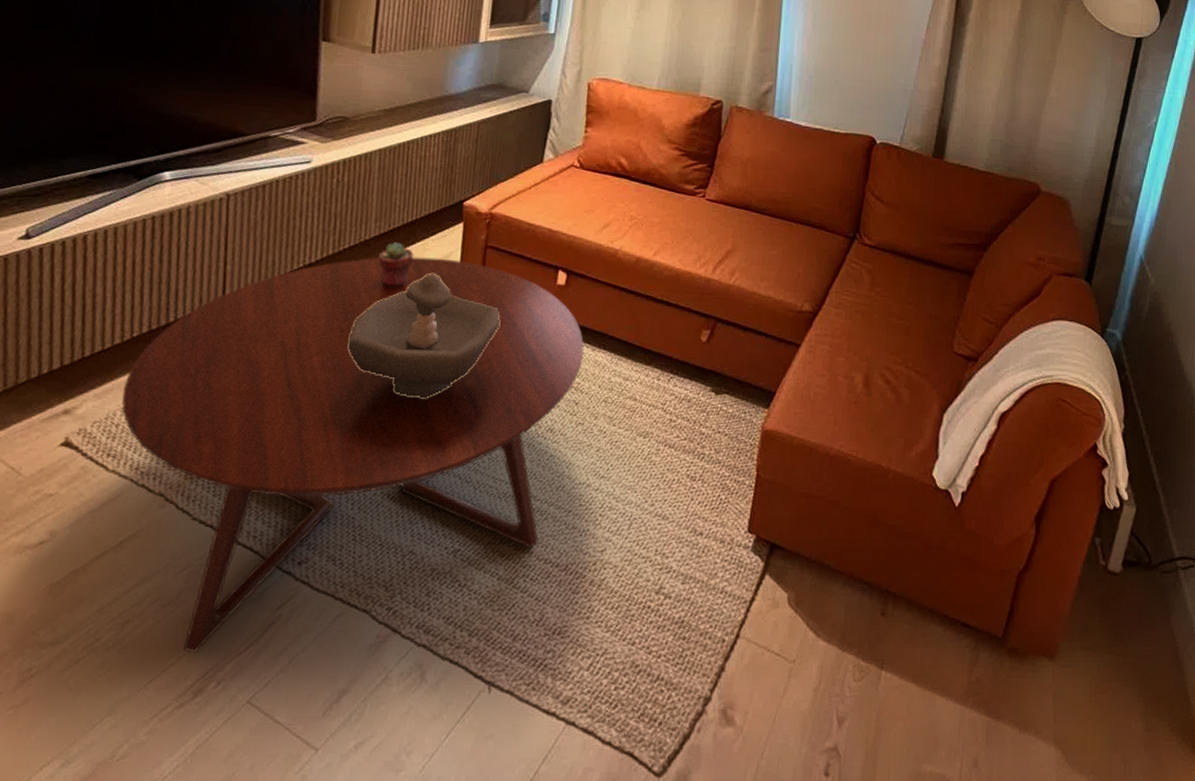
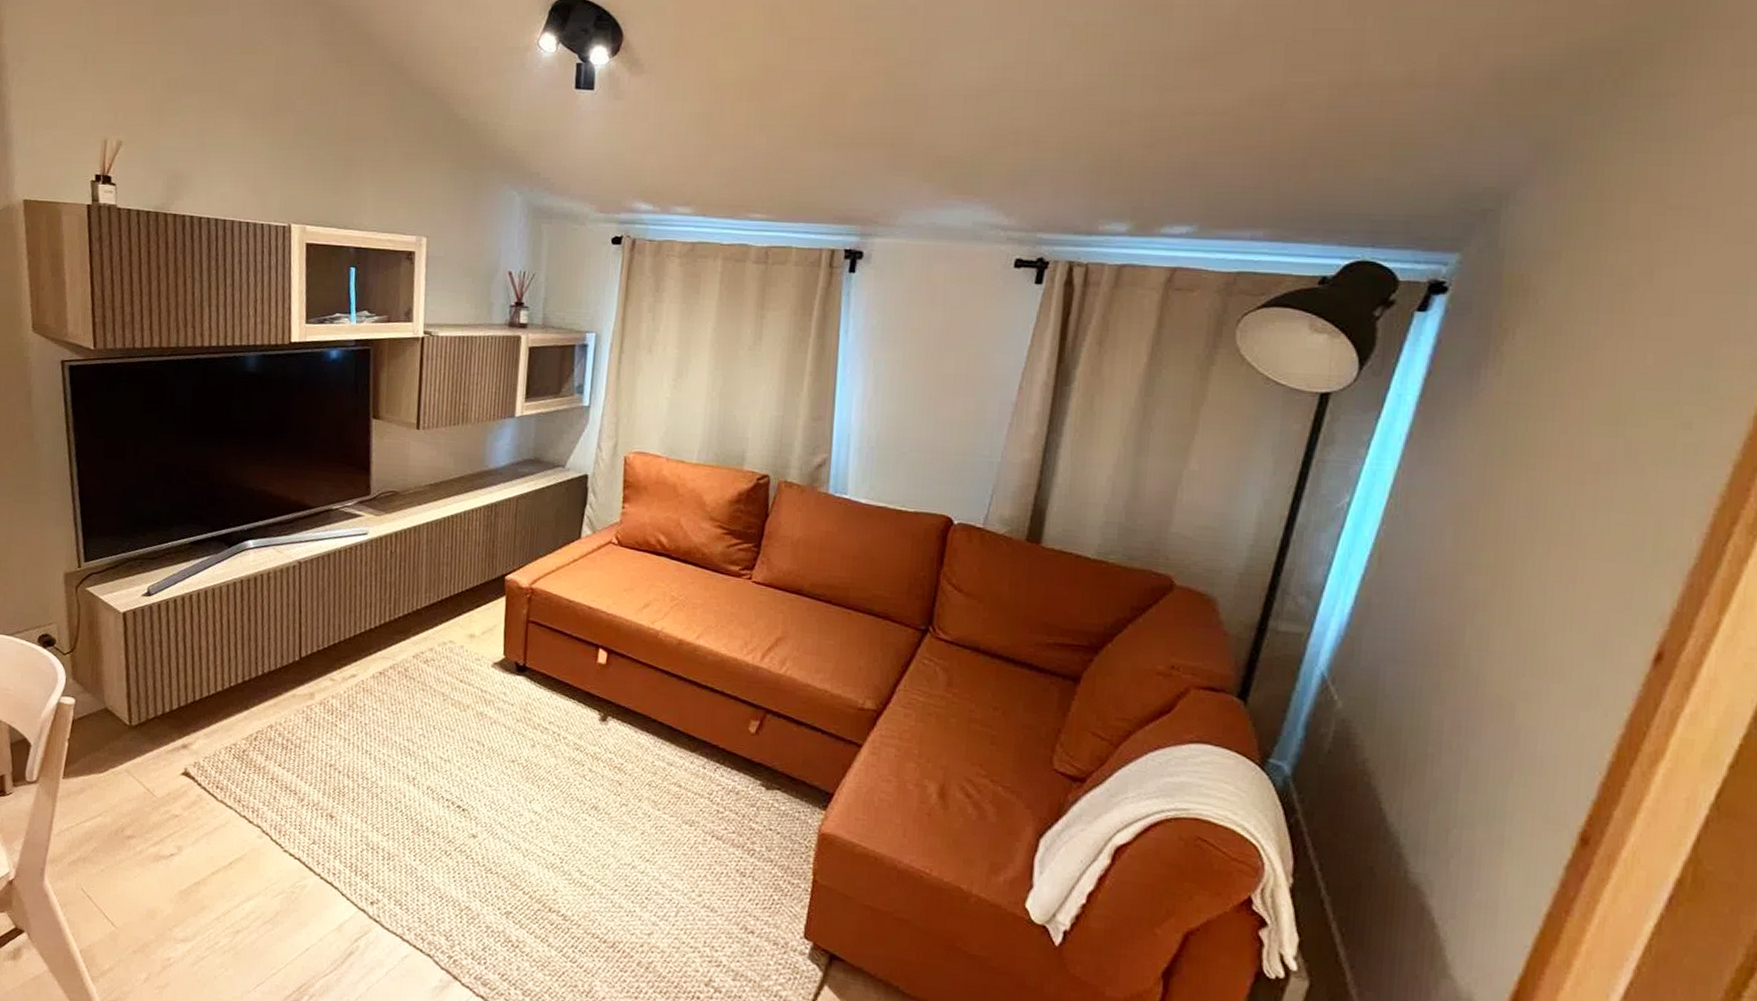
coffee table: present [121,257,585,652] -> none [225,626,627,968]
decorative bowl: present [347,274,500,398] -> none [405,645,543,764]
potted succulent: present [378,242,414,287] -> none [429,613,461,656]

